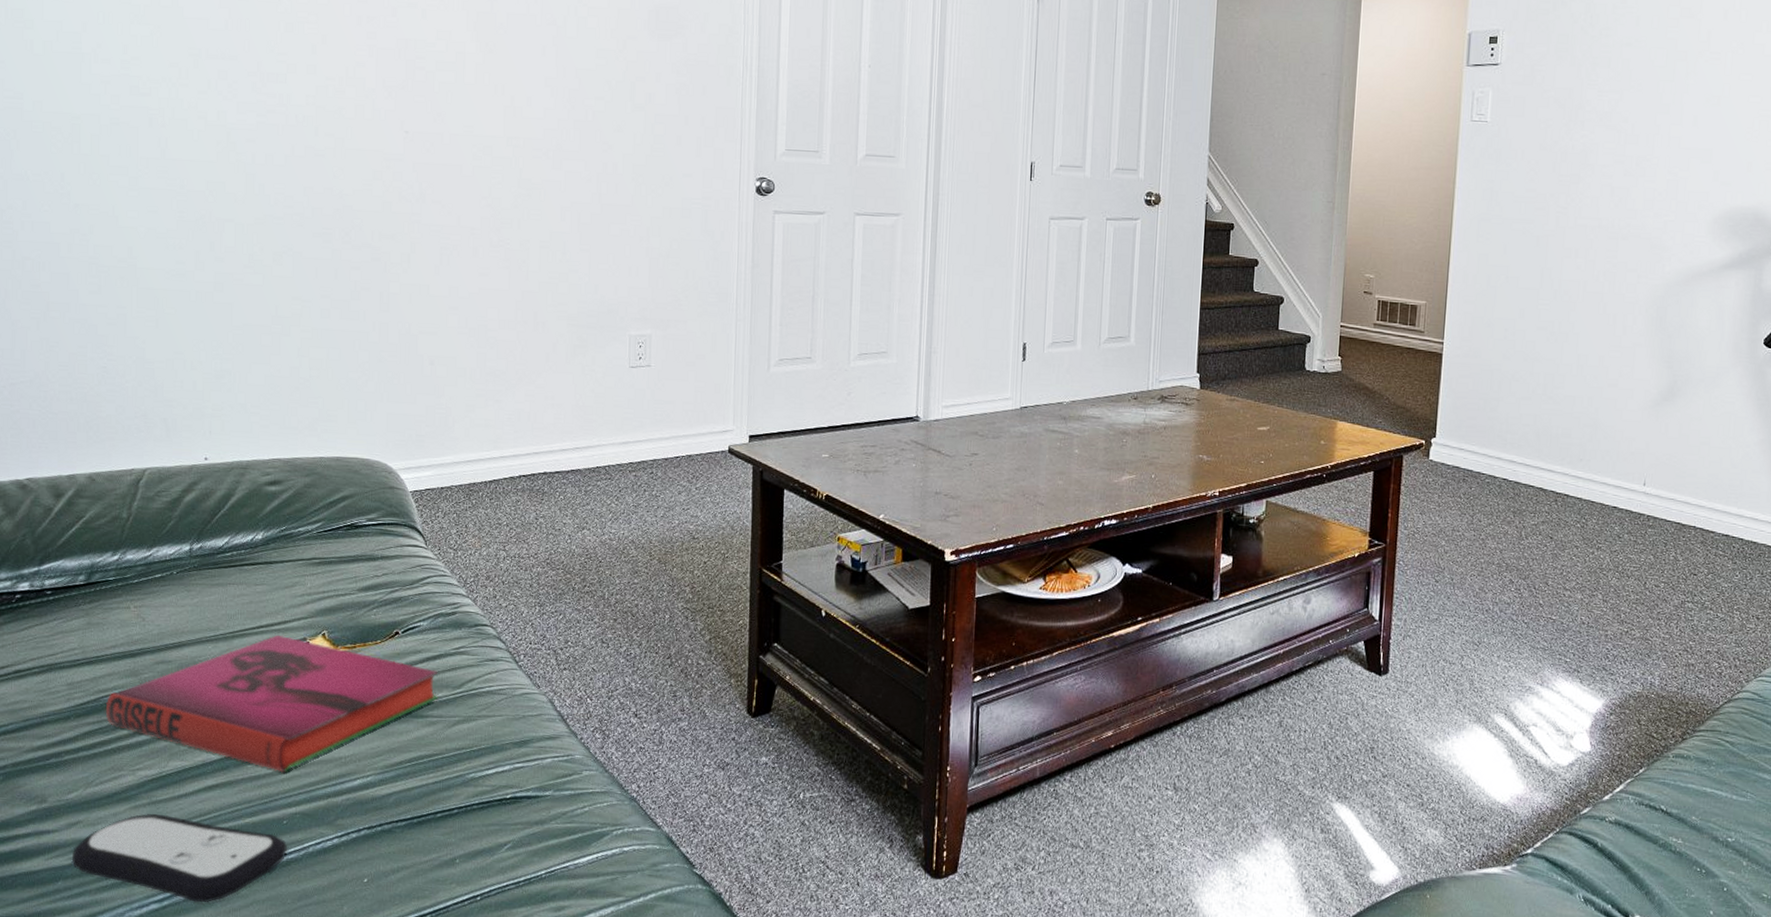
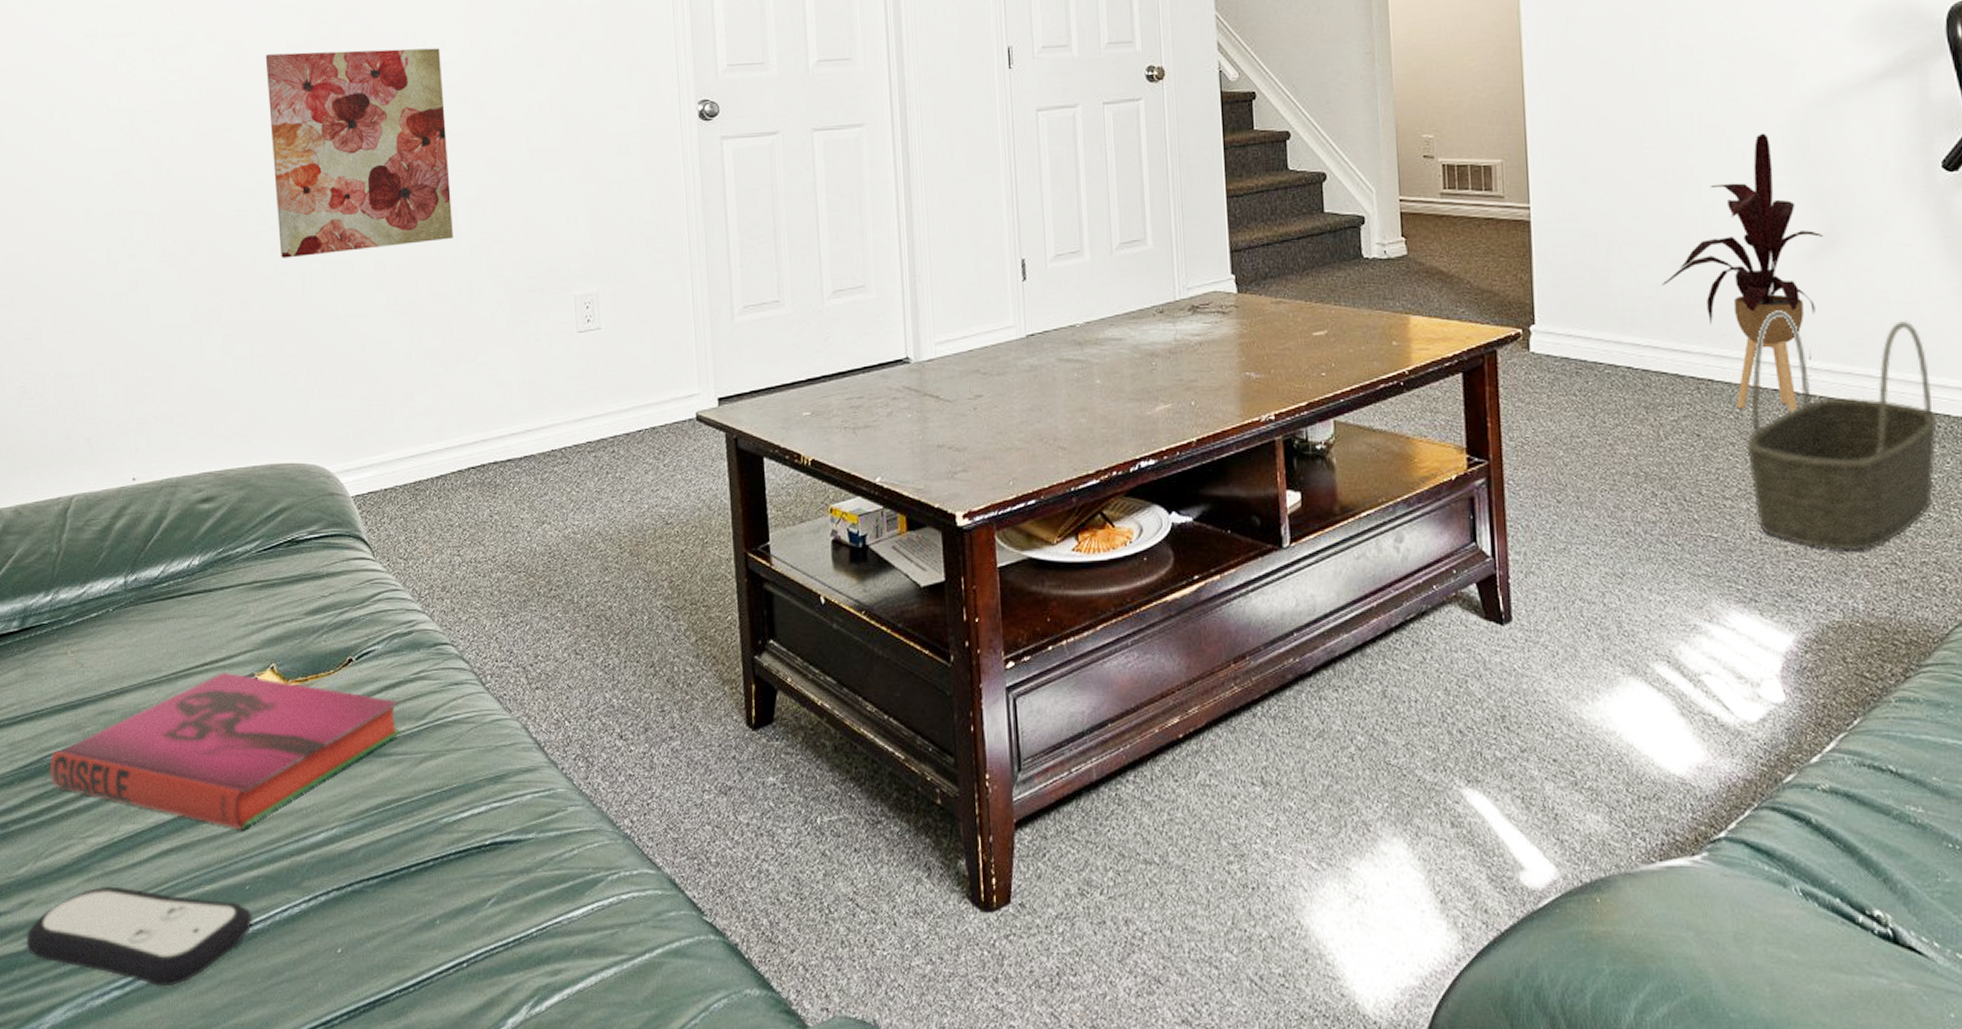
wall art: none [361,92,527,277] -> present [265,48,453,258]
house plant: none [1538,302,1668,526] -> present [1661,133,1824,412]
basket: none [1586,444,1734,639] -> present [1746,310,1938,552]

